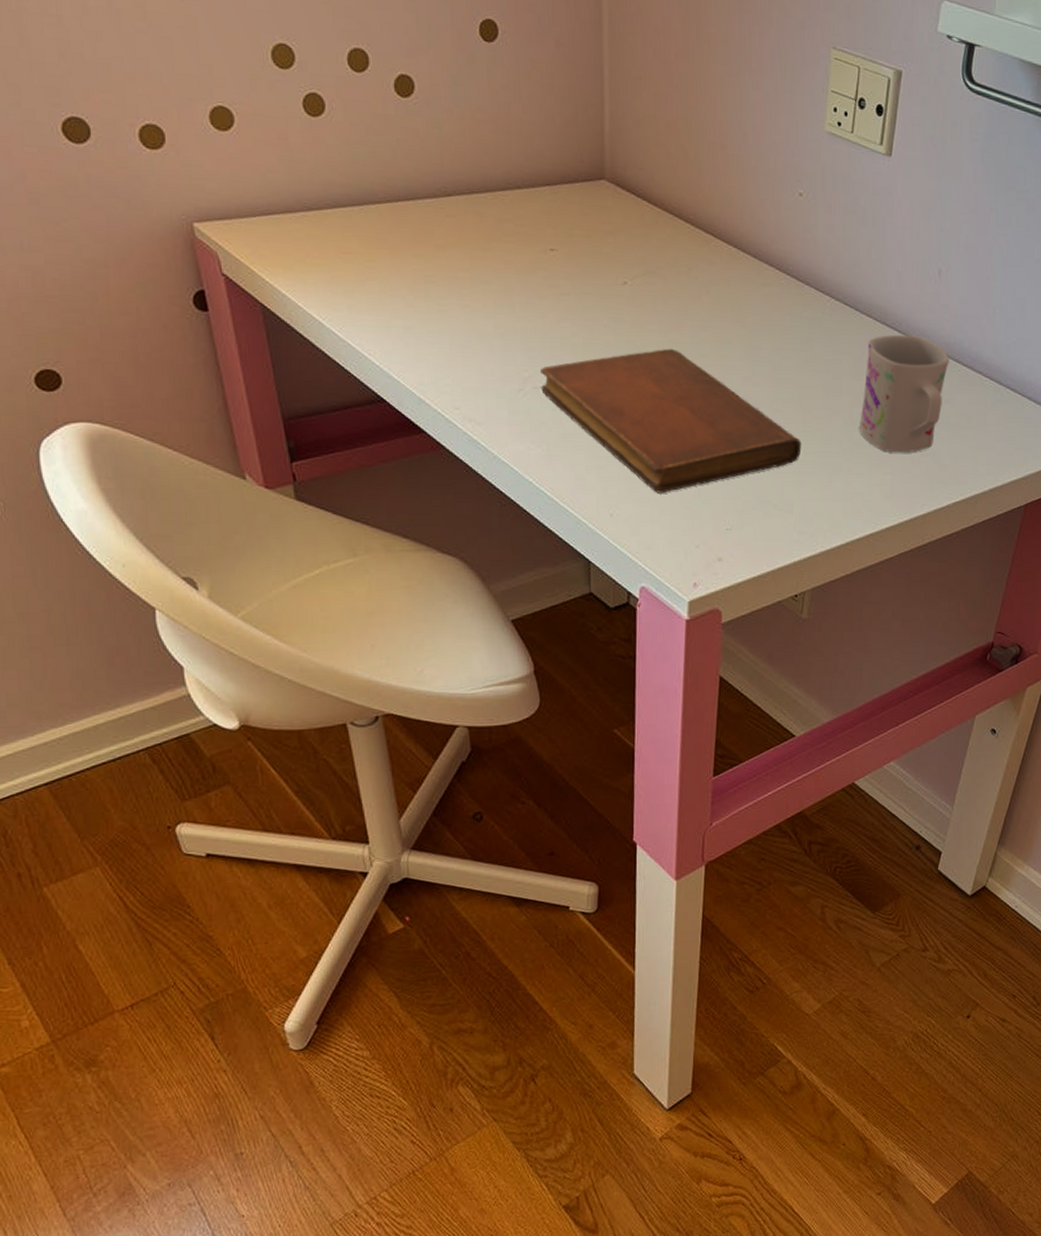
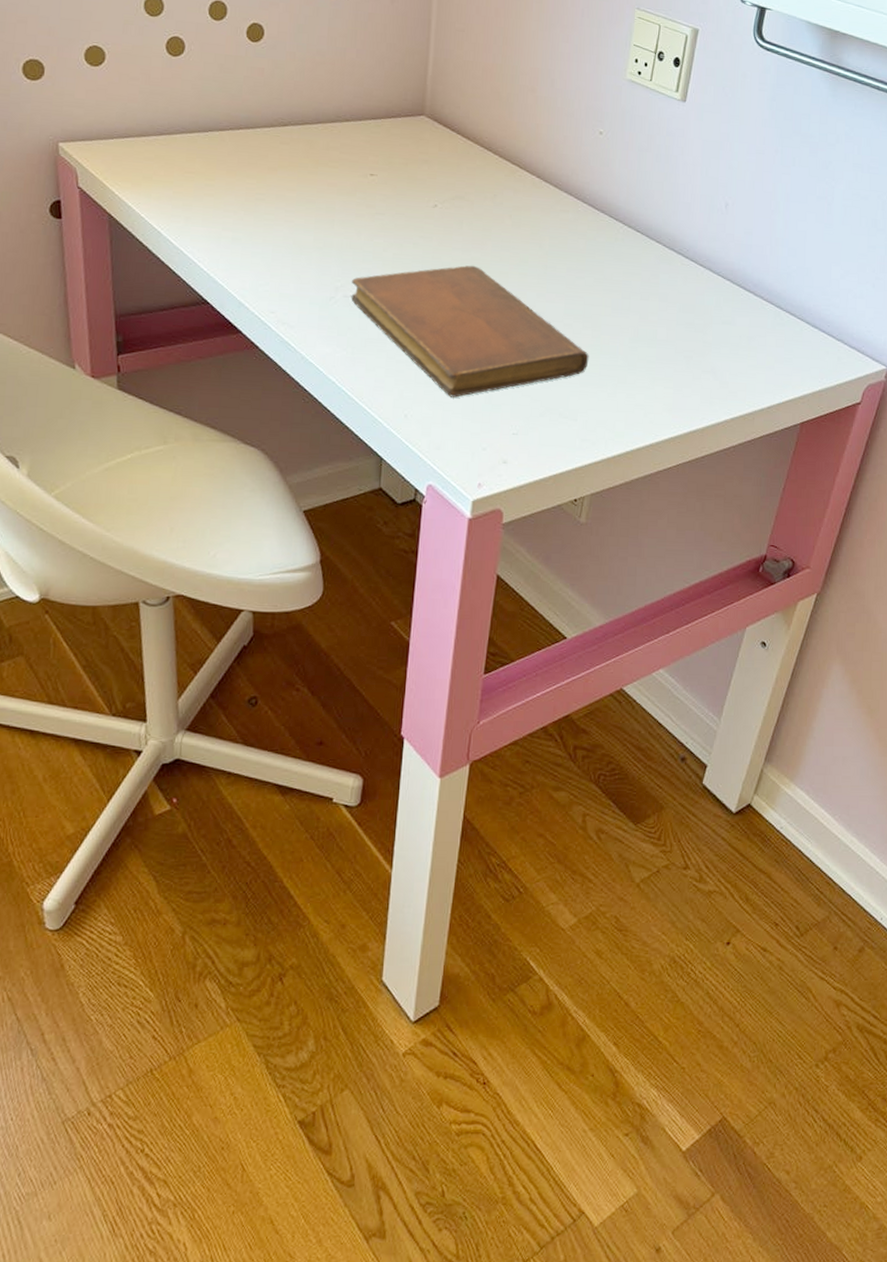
mug: present [858,334,949,453] -> none [644,259,733,369]

